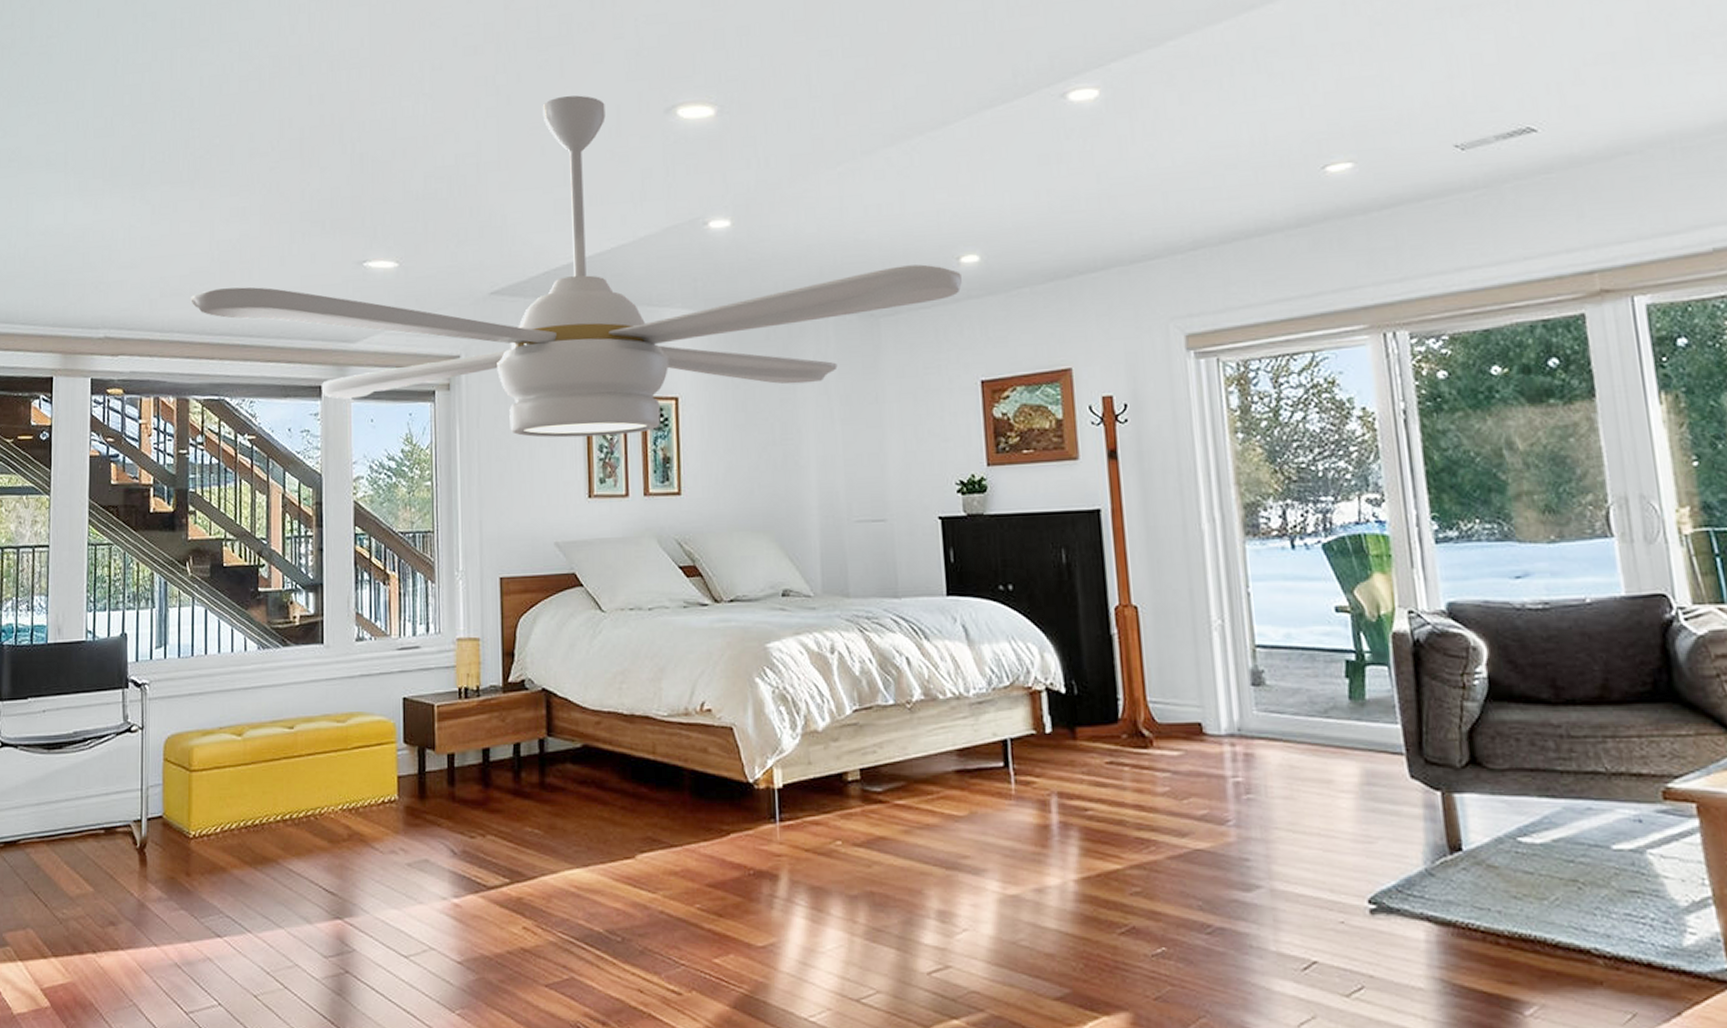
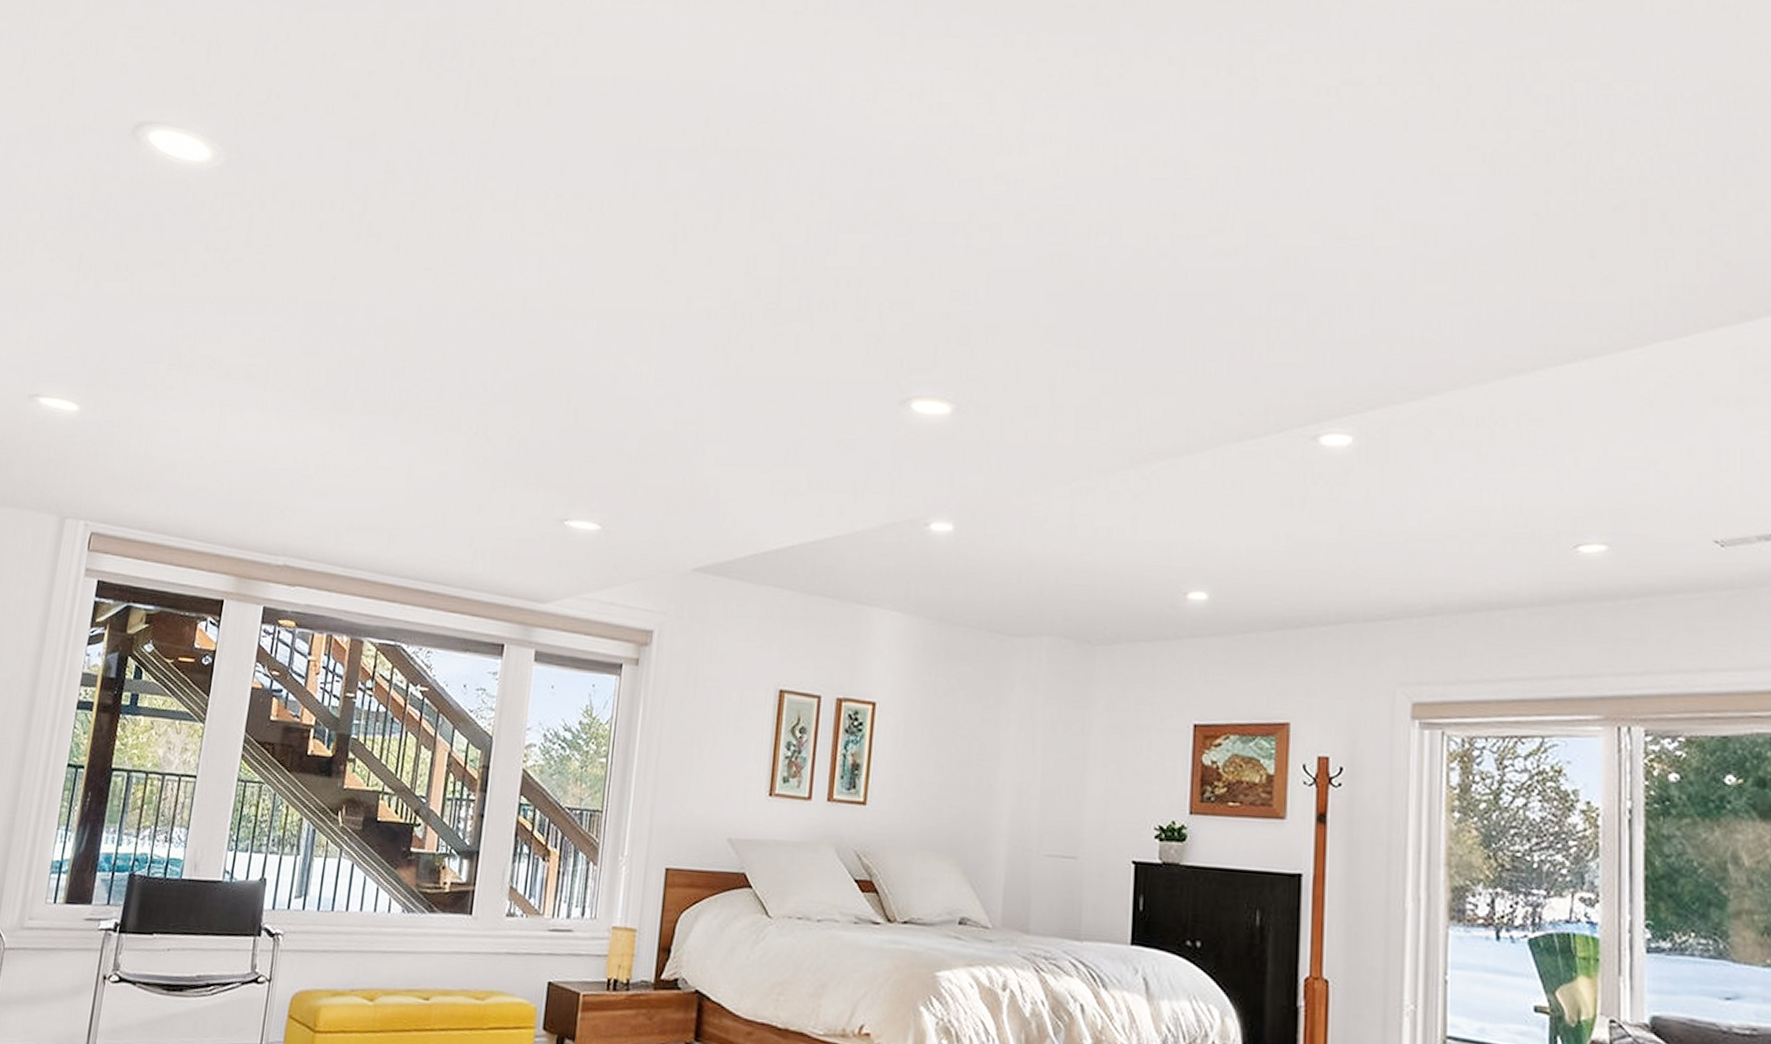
ceiling fan: present [191,95,962,438] -> none [378,374,1186,735]

